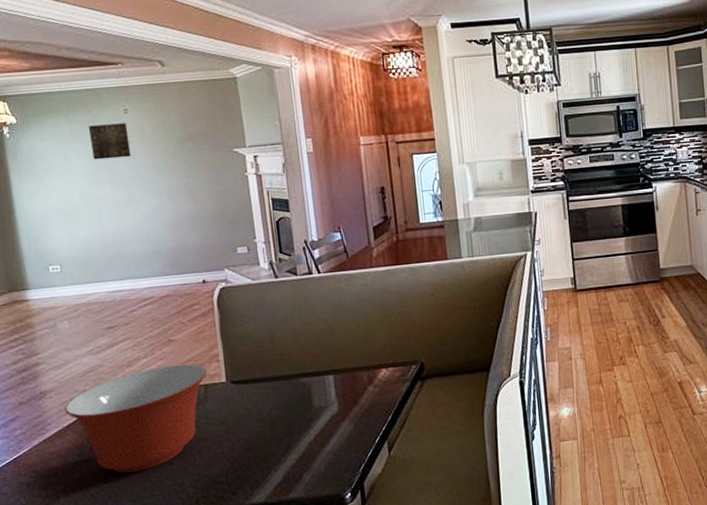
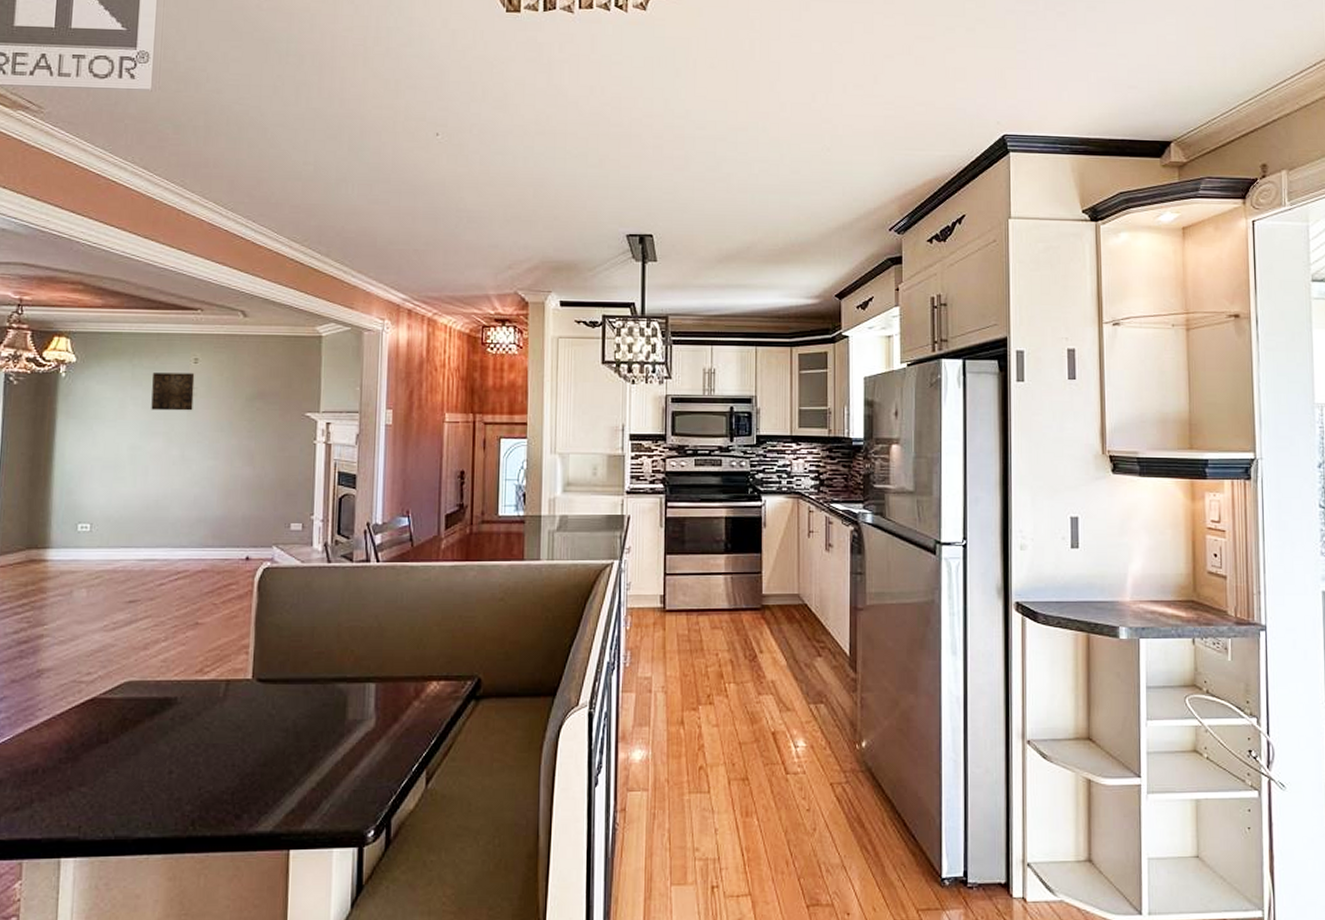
mixing bowl: present [64,363,208,473] -> none [60,652,233,778]

